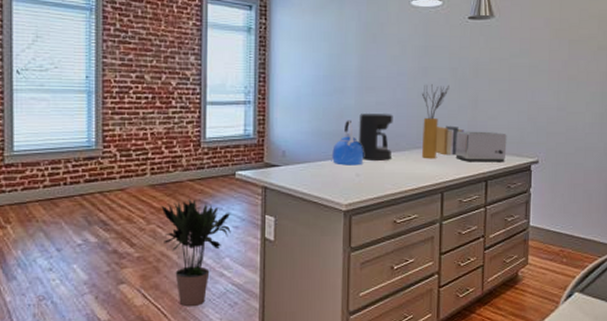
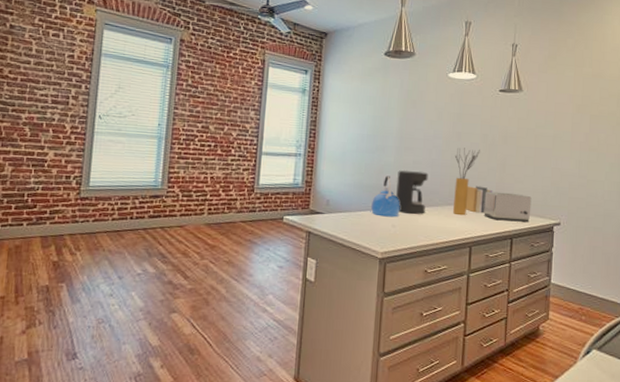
potted plant: present [161,199,231,307] -> none [214,239,277,339]

